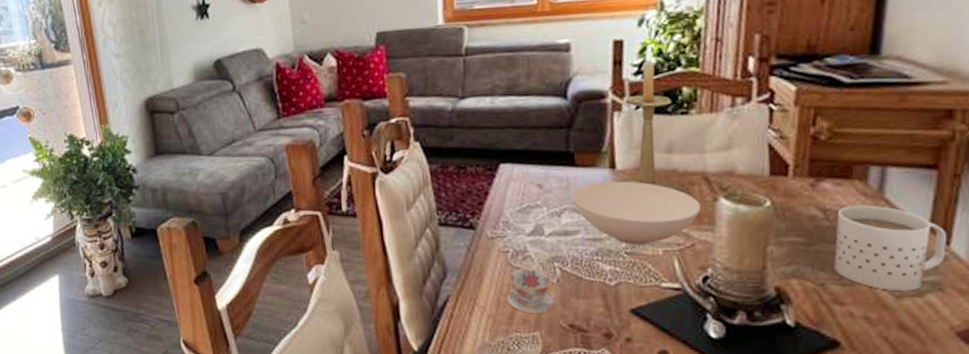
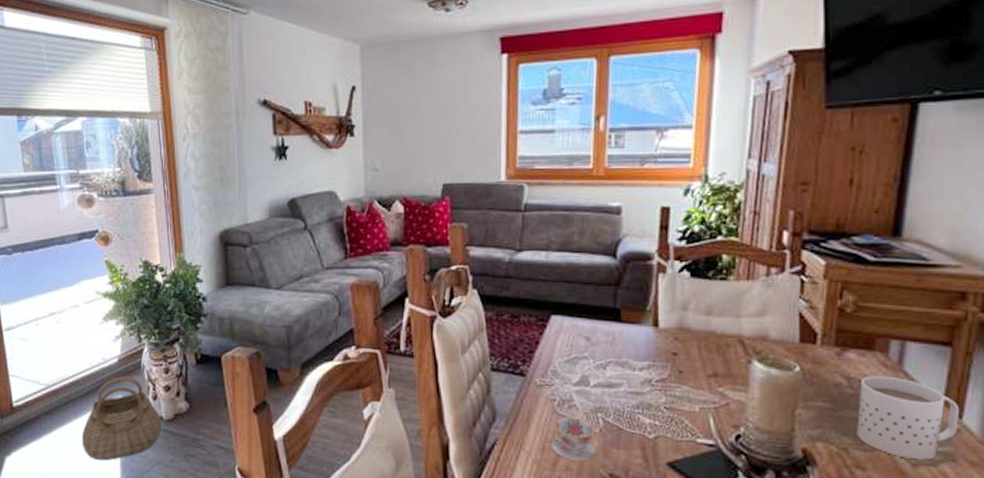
basket: none [21,255,102,341] -> present [81,376,161,461]
bowl: present [572,181,701,245] -> none [617,338,736,401]
candlestick: present [613,43,691,197] -> none [656,212,727,358]

